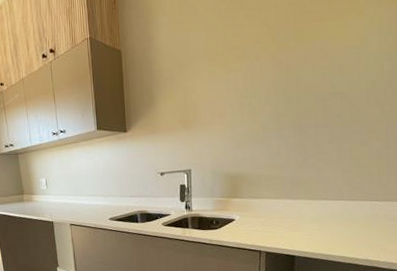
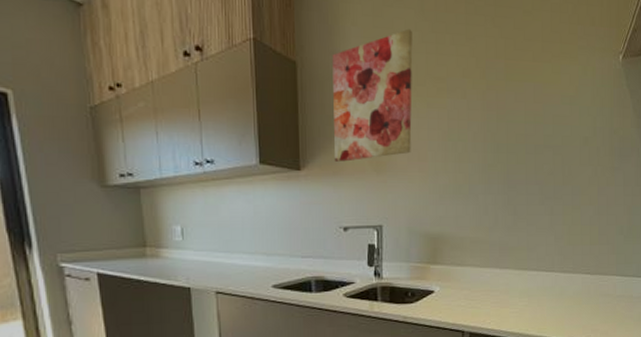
wall art: none [148,11,213,124] -> present [332,28,413,163]

